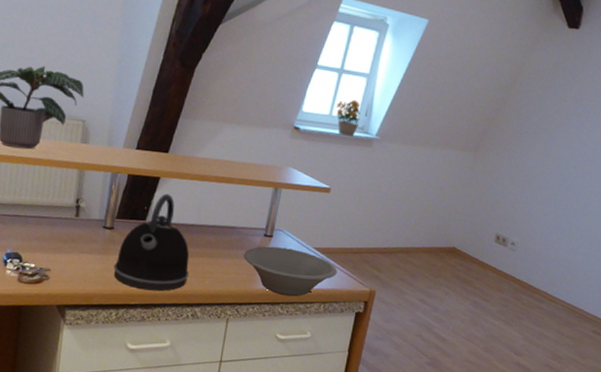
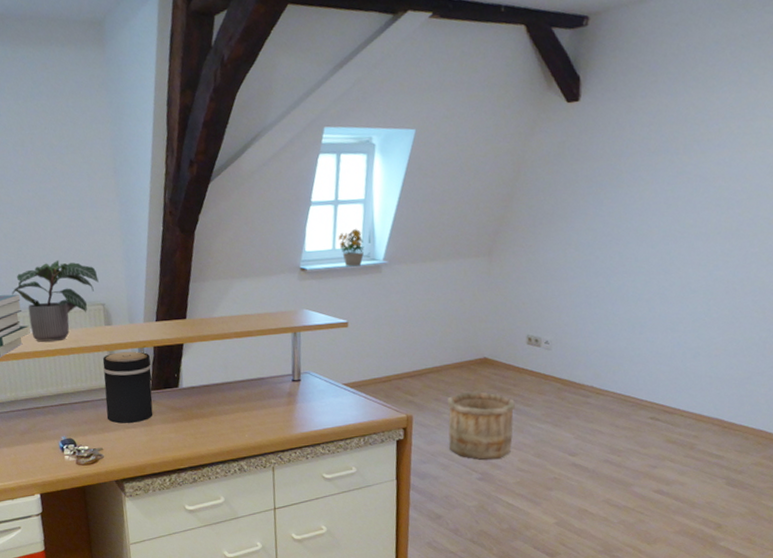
cylinder: none [62,172,122,249] -> present [102,351,153,424]
kettle: present [114,193,189,291] -> none [158,358,229,453]
bowl: present [243,246,337,297] -> none [276,389,370,436]
wooden bucket: none [405,277,474,347] -> present [448,391,515,460]

